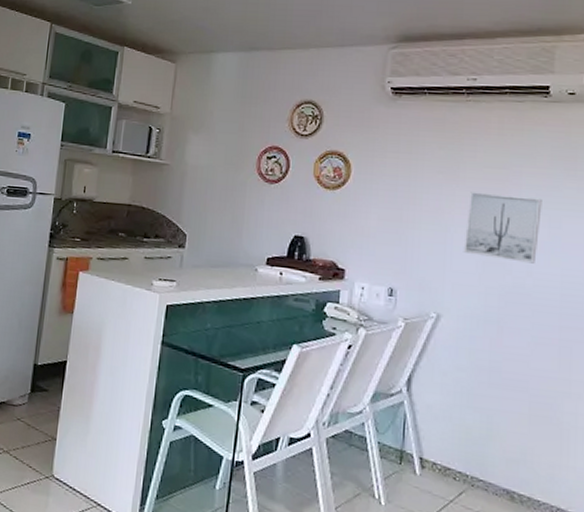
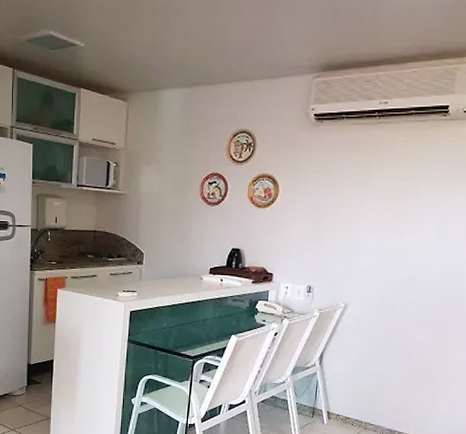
wall art: present [463,192,542,264] -> none [368,203,435,259]

